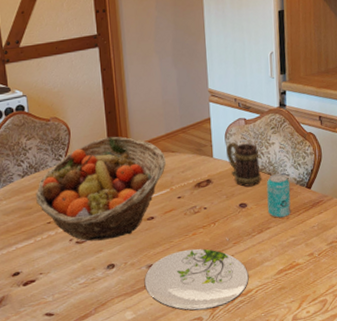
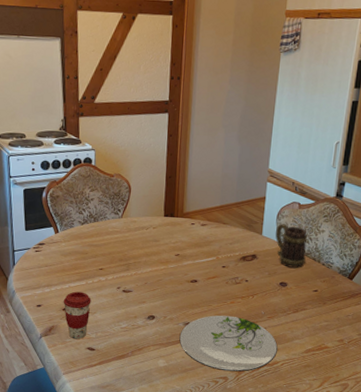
coffee cup: none [11,251,43,307] -> present [63,291,91,340]
fruit basket: present [36,136,166,242] -> none [92,199,216,294]
beverage can: present [266,174,291,218] -> none [306,260,333,302]

